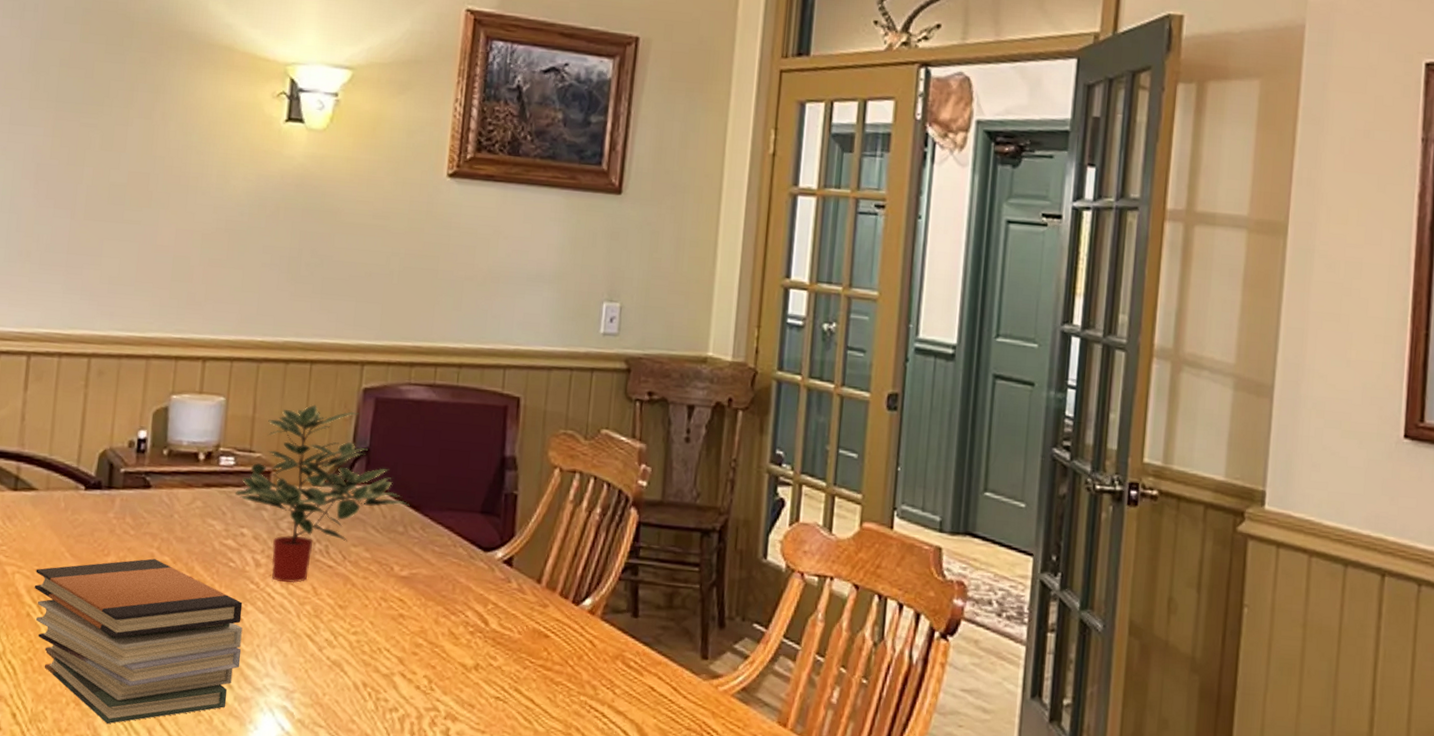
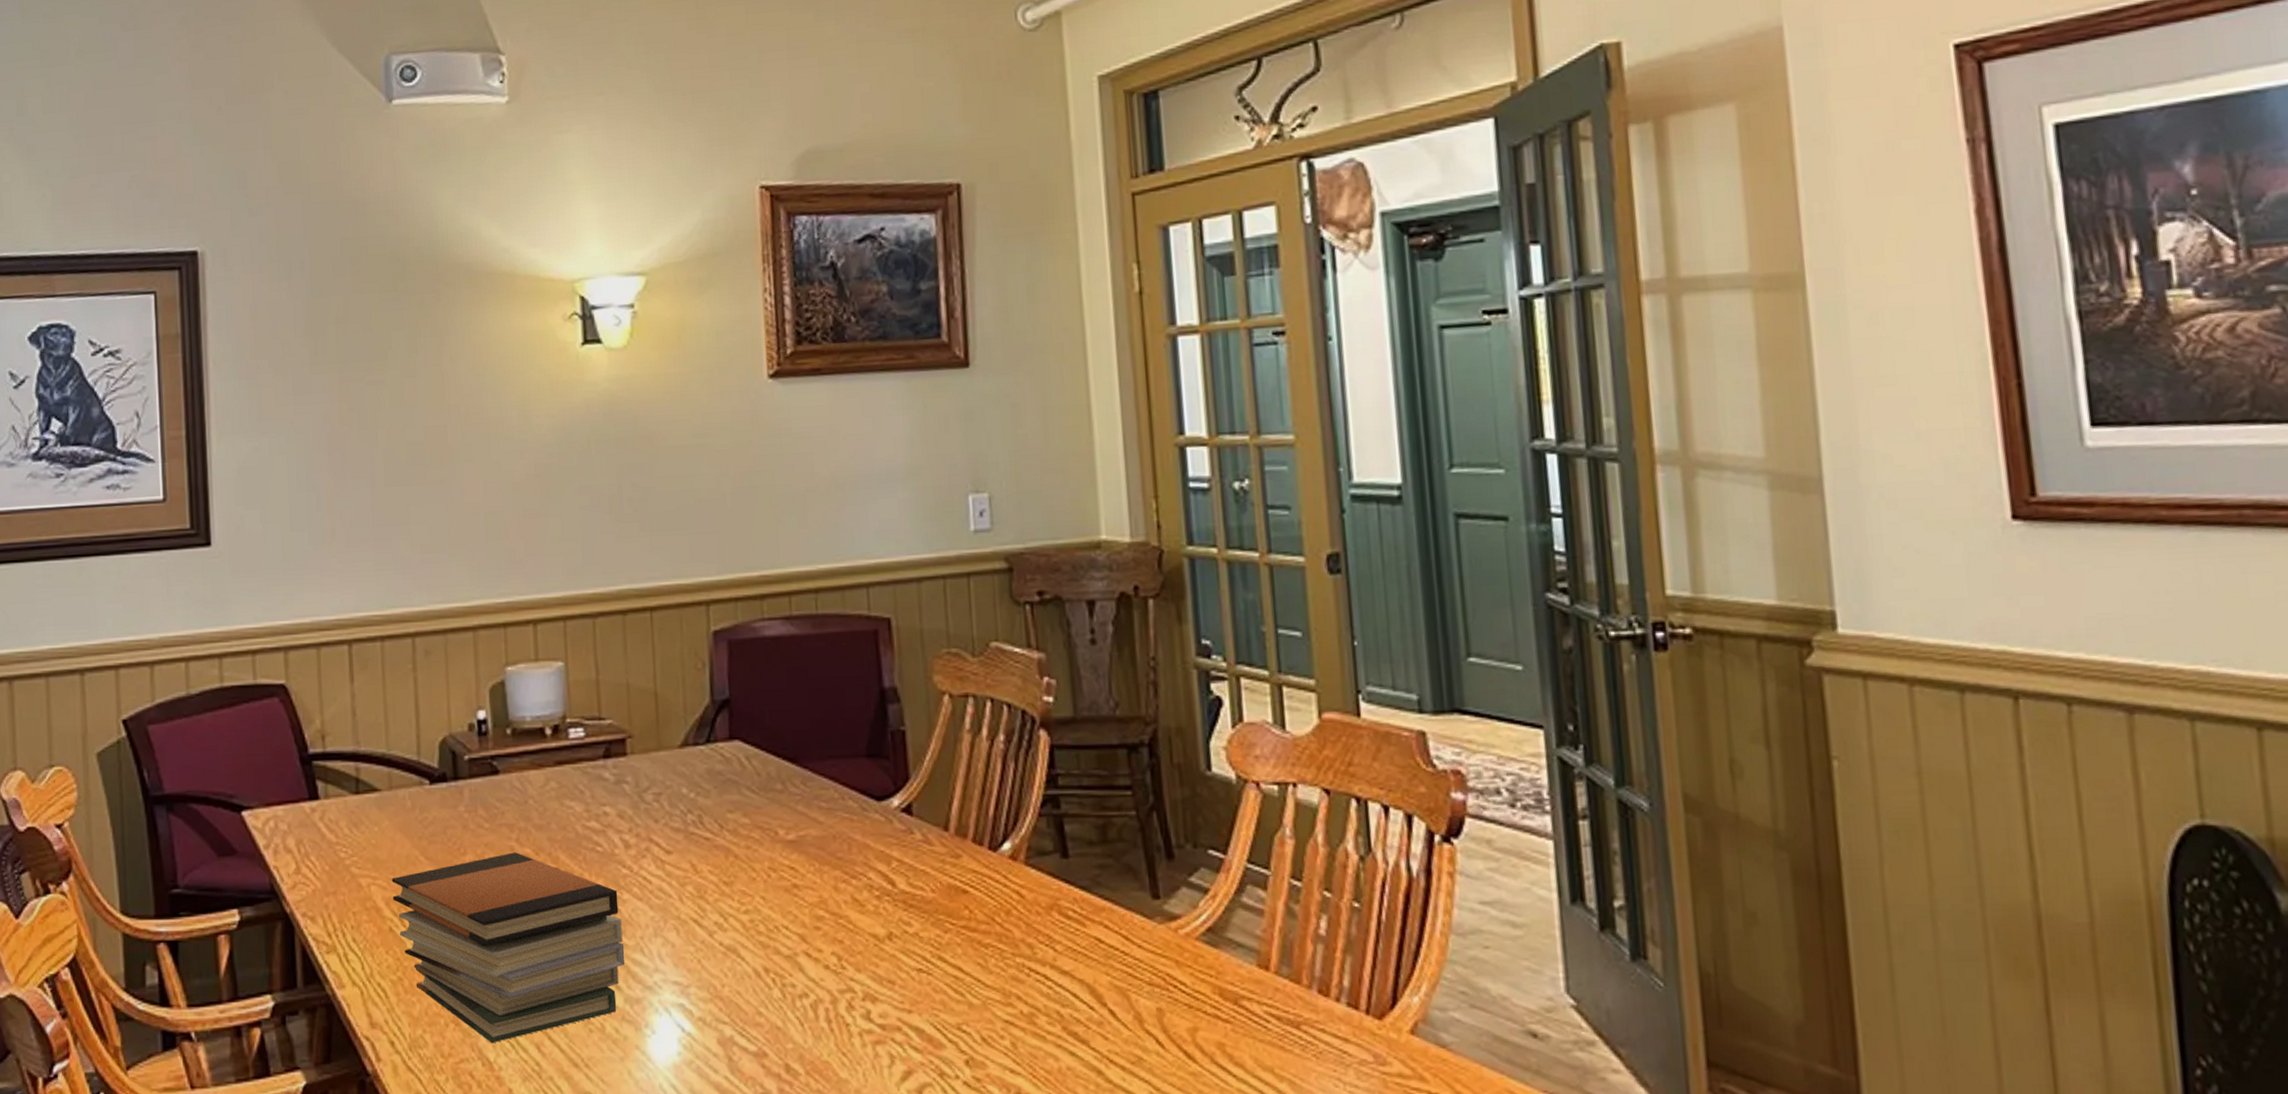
potted plant: present [235,404,410,584] -> none [591,657,785,863]

